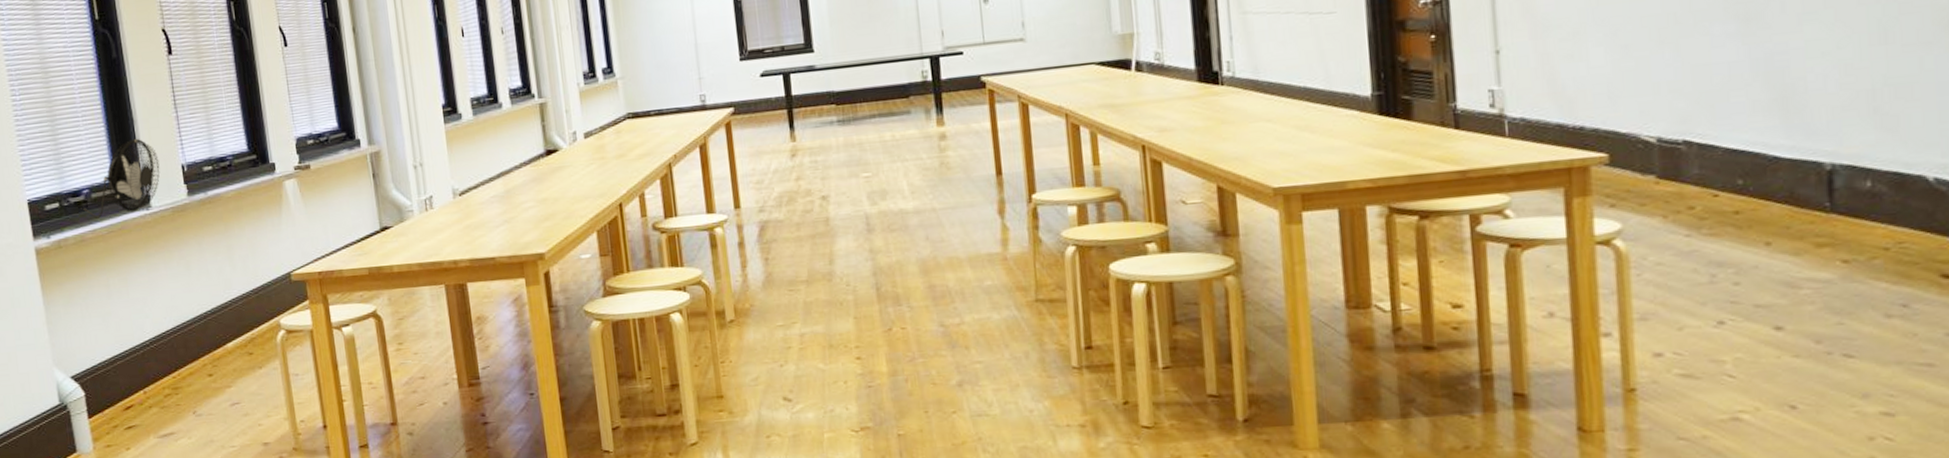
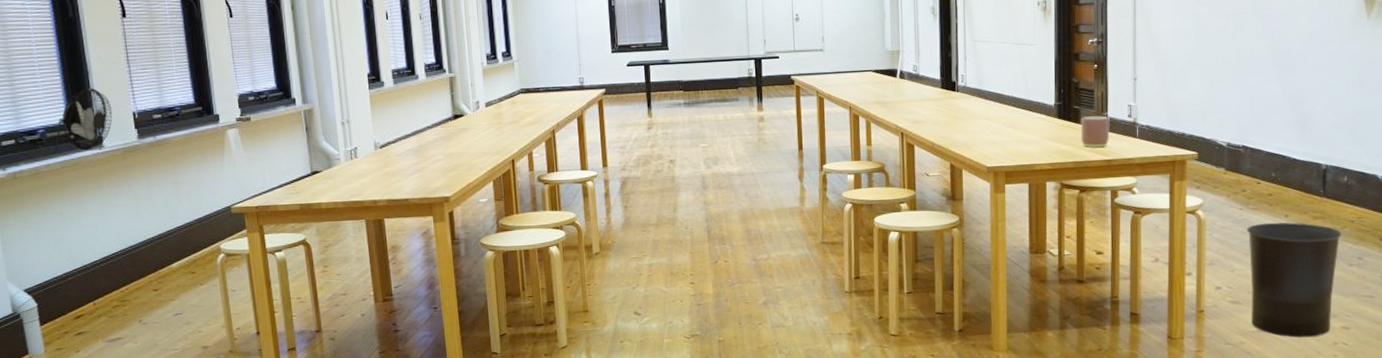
mug: none [1414,107,1462,154] -> present [1080,116,1110,148]
waste bin: none [1700,253,1869,429] -> present [1247,222,1342,337]

